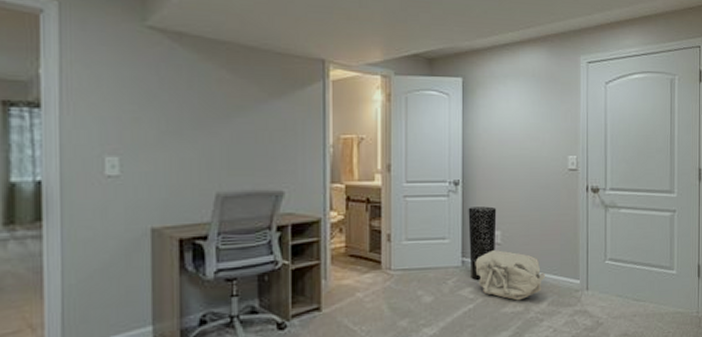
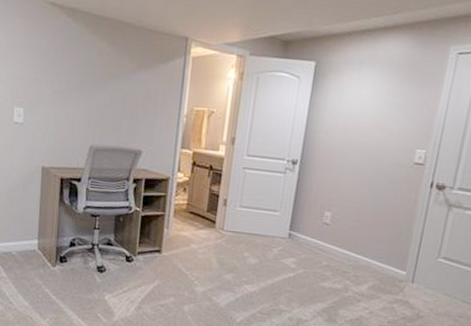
umbrella stand: present [468,206,497,280] -> none [295,186,331,253]
duffel bag: present [475,250,545,301] -> none [300,229,370,279]

